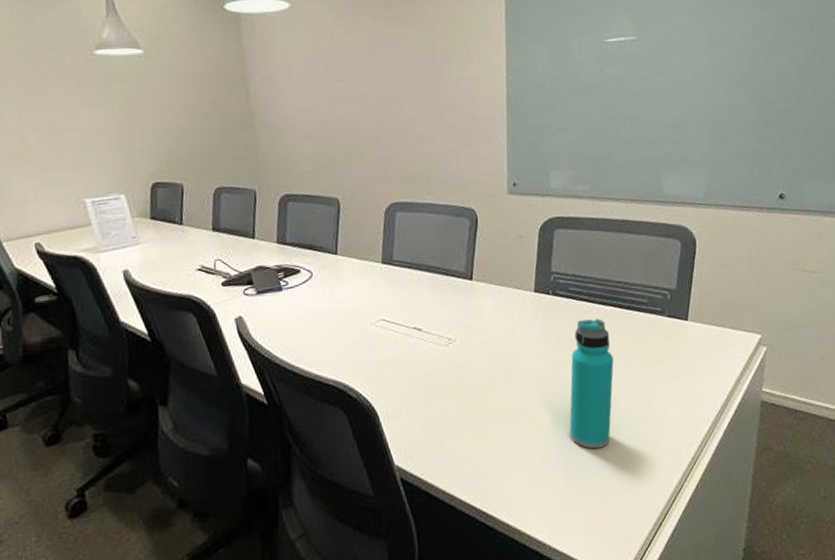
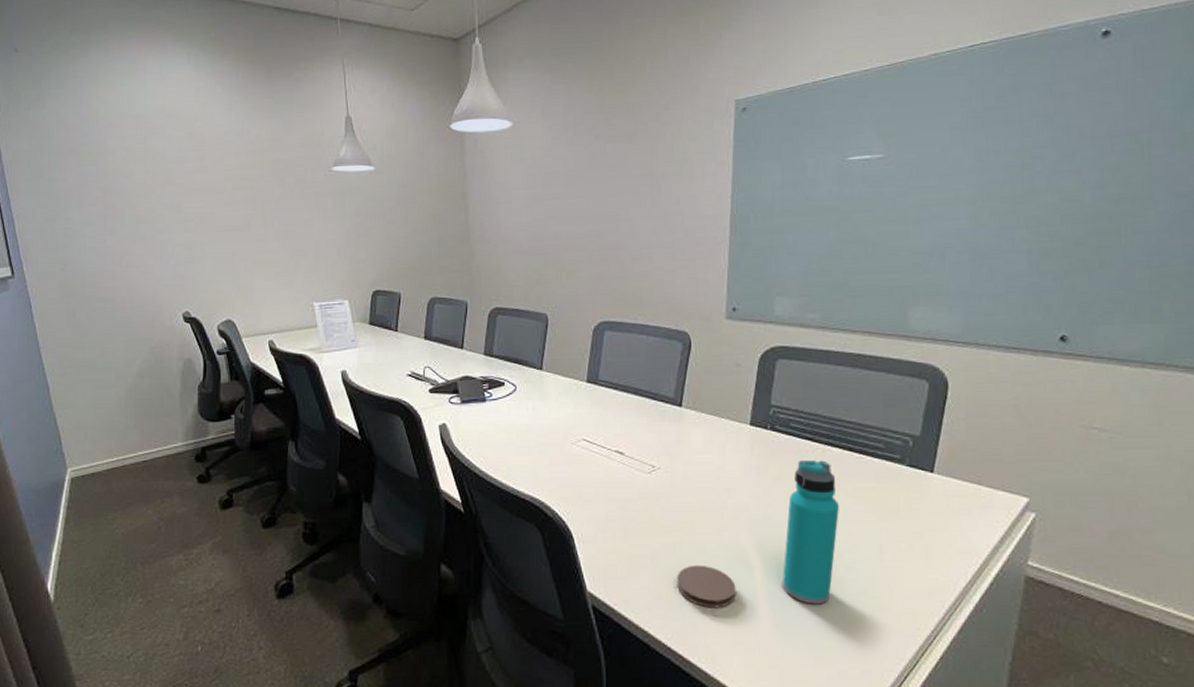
coaster: none [477,426,531,465] -> present [676,565,736,608]

